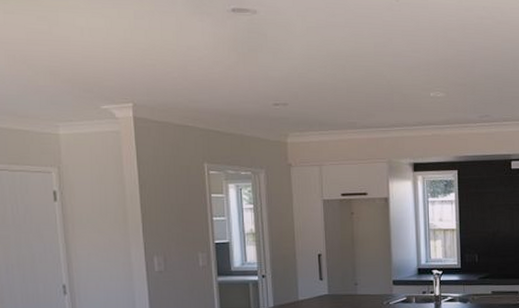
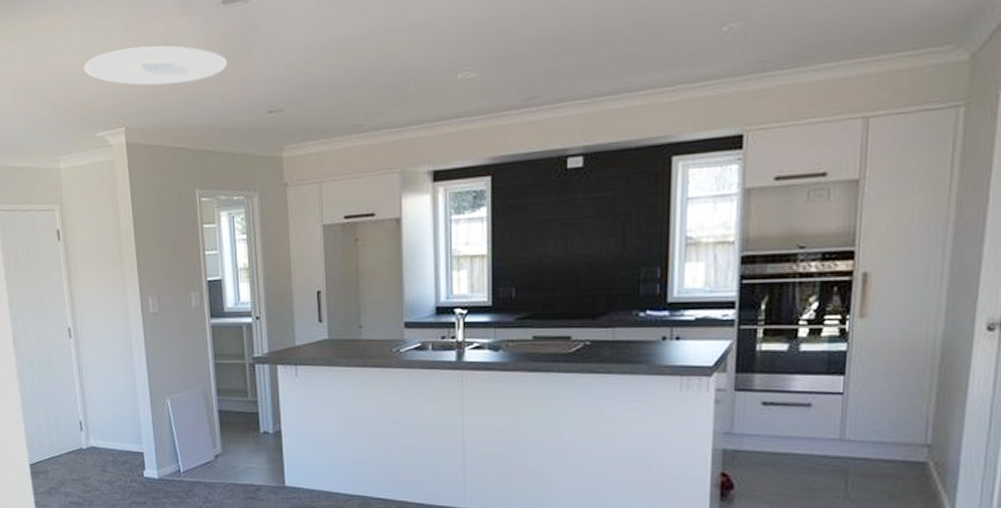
ceiling light: none [89,35,237,72] -> present [83,45,228,86]

